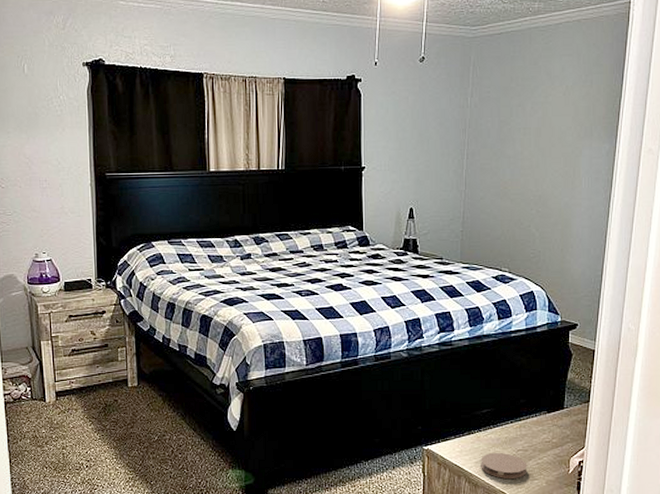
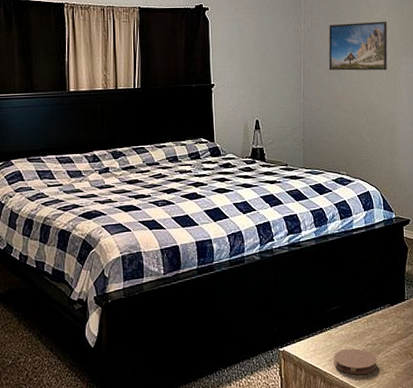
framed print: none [497,96,571,155] -> present [328,21,388,71]

